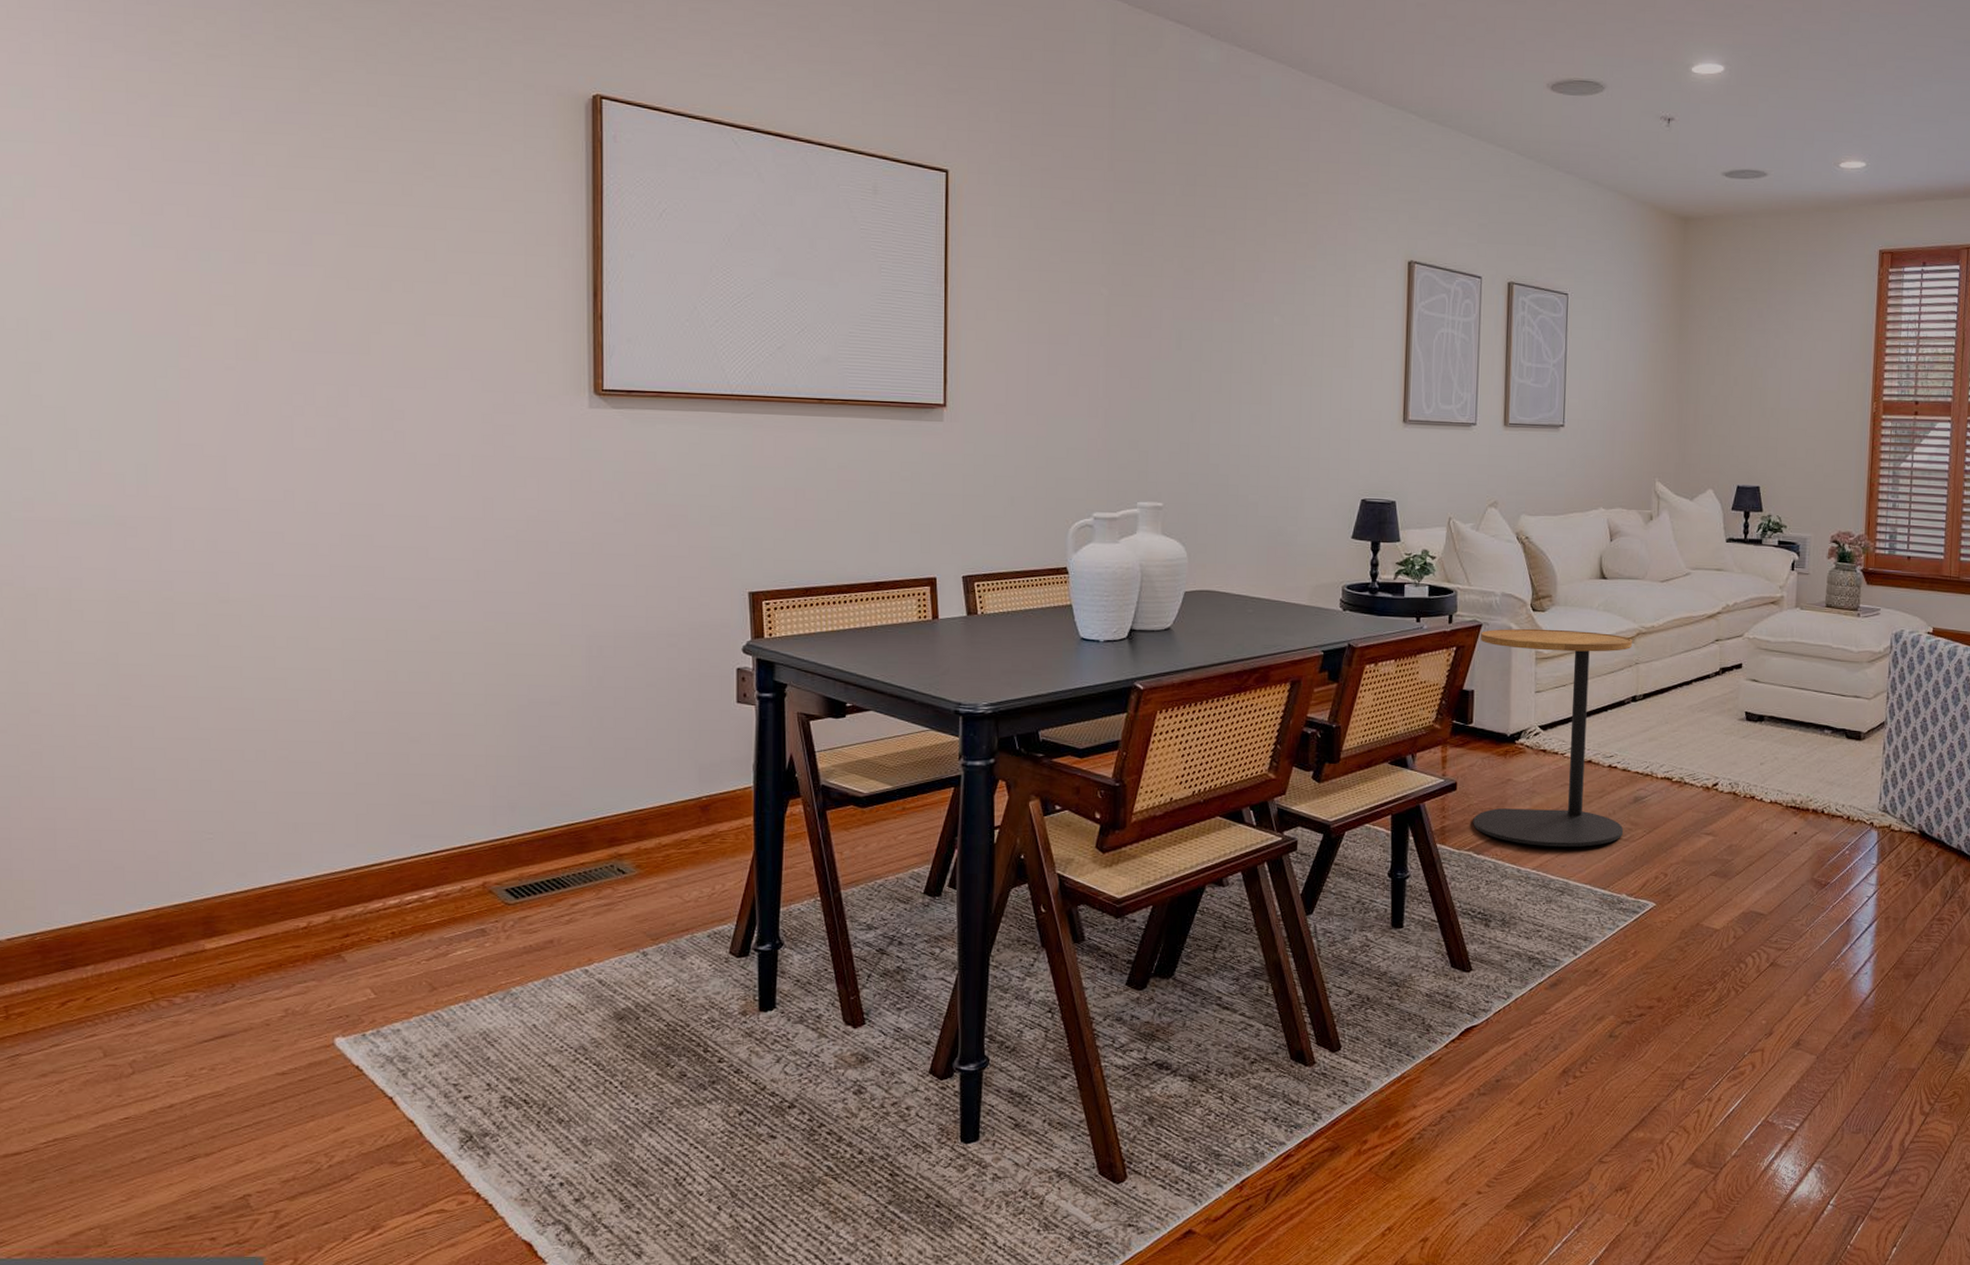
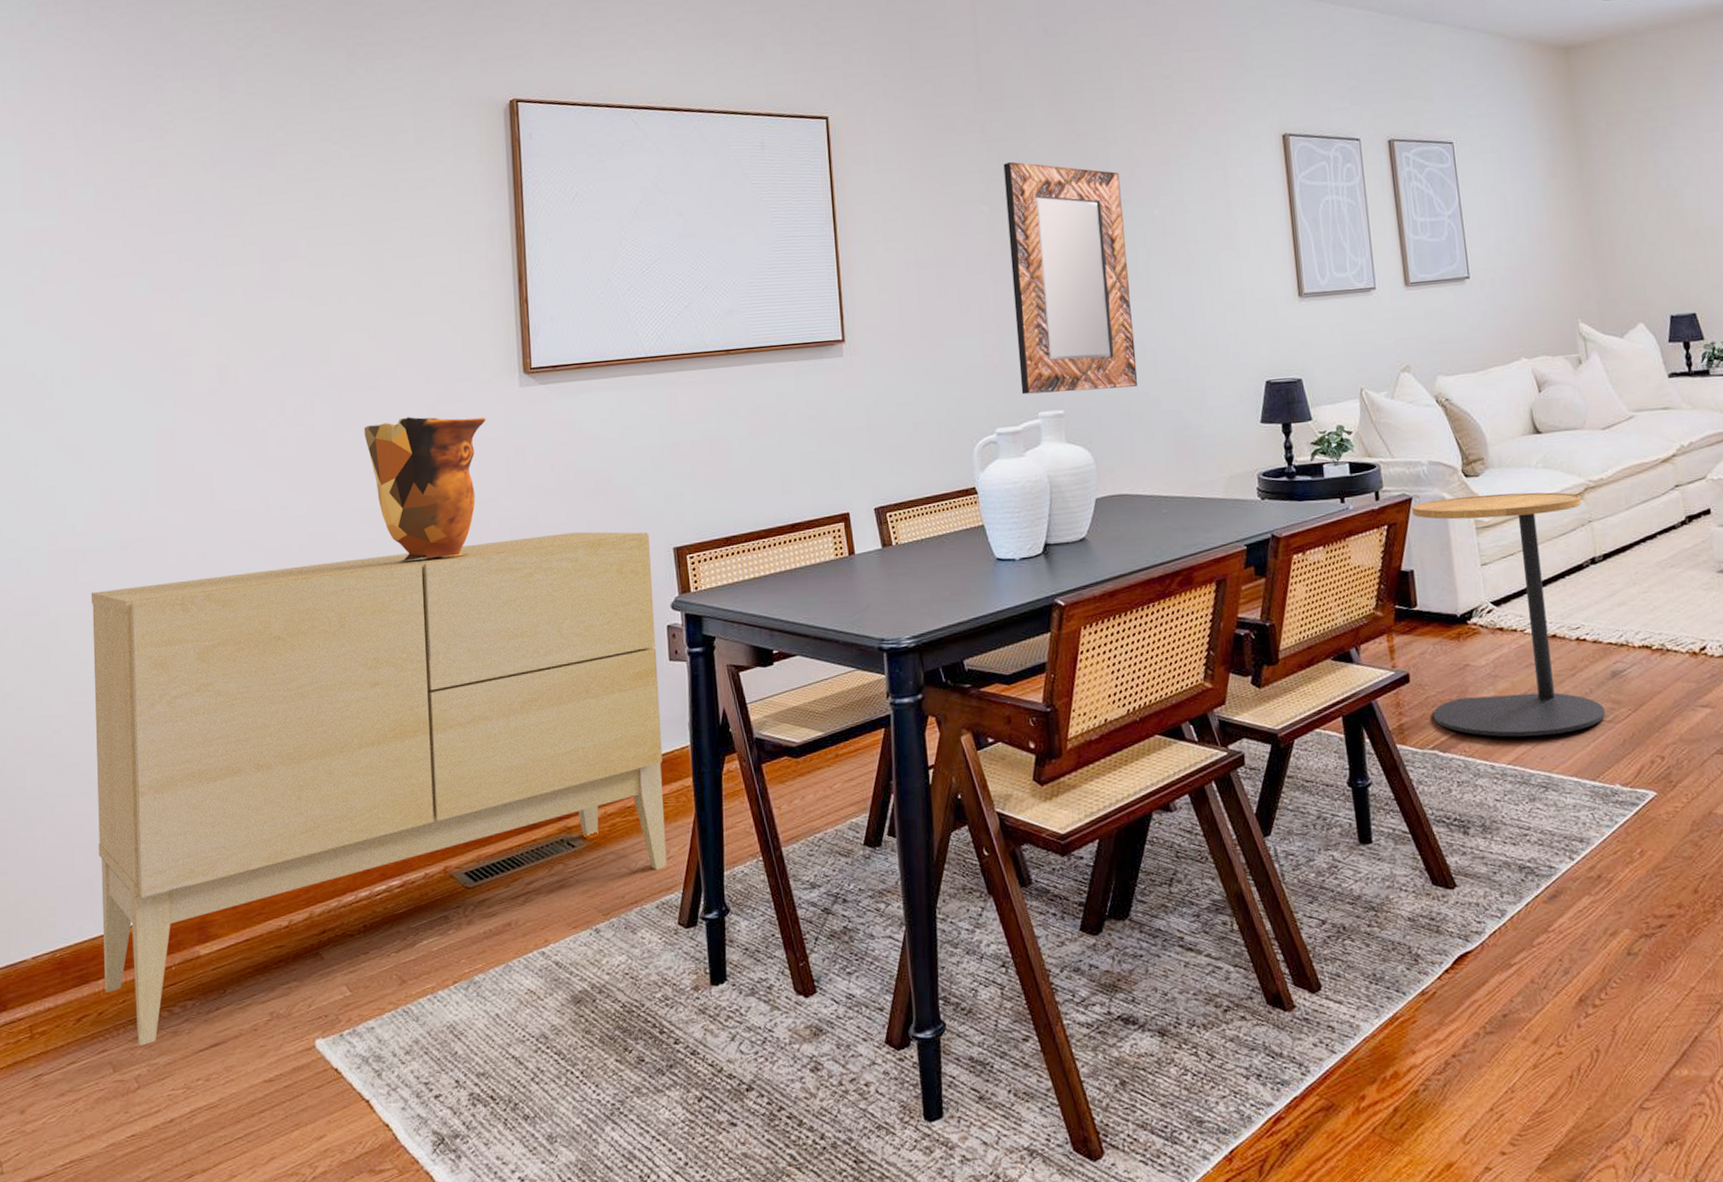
sideboard: none [76,564,724,1033] -> present [91,531,668,1046]
decorative vase: none [408,424,549,576] -> present [364,417,486,563]
home mirror: none [1122,247,1244,490] -> present [1003,161,1137,395]

